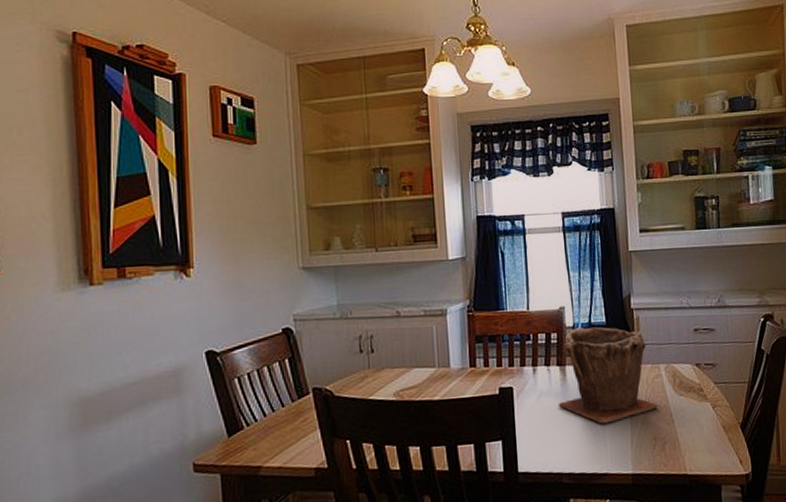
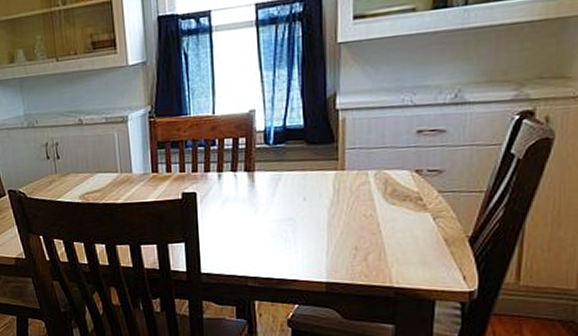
plant pot: present [558,326,658,424] -> none [244,130,362,231]

